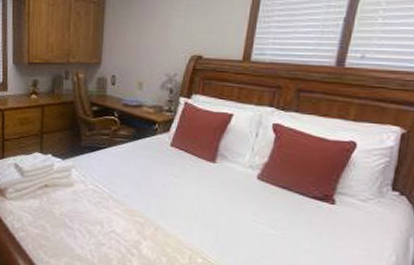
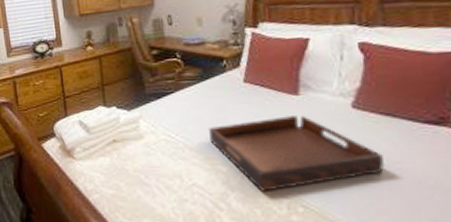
serving tray: none [133,180,274,243] -> present [209,115,384,191]

